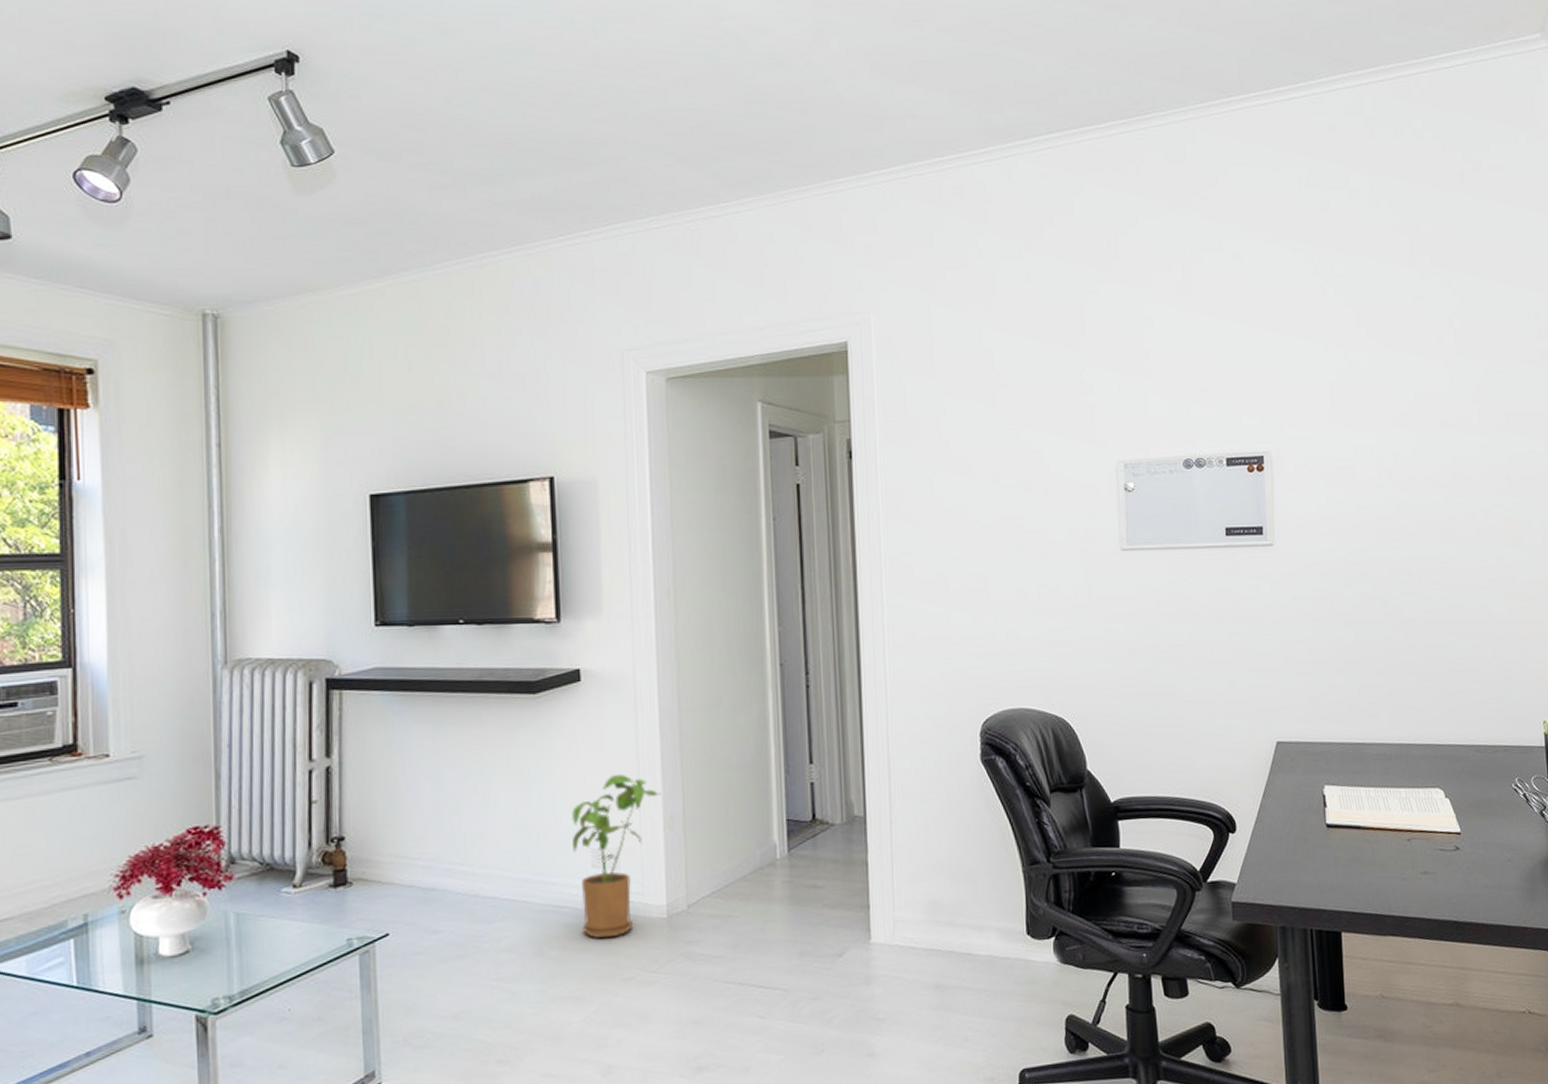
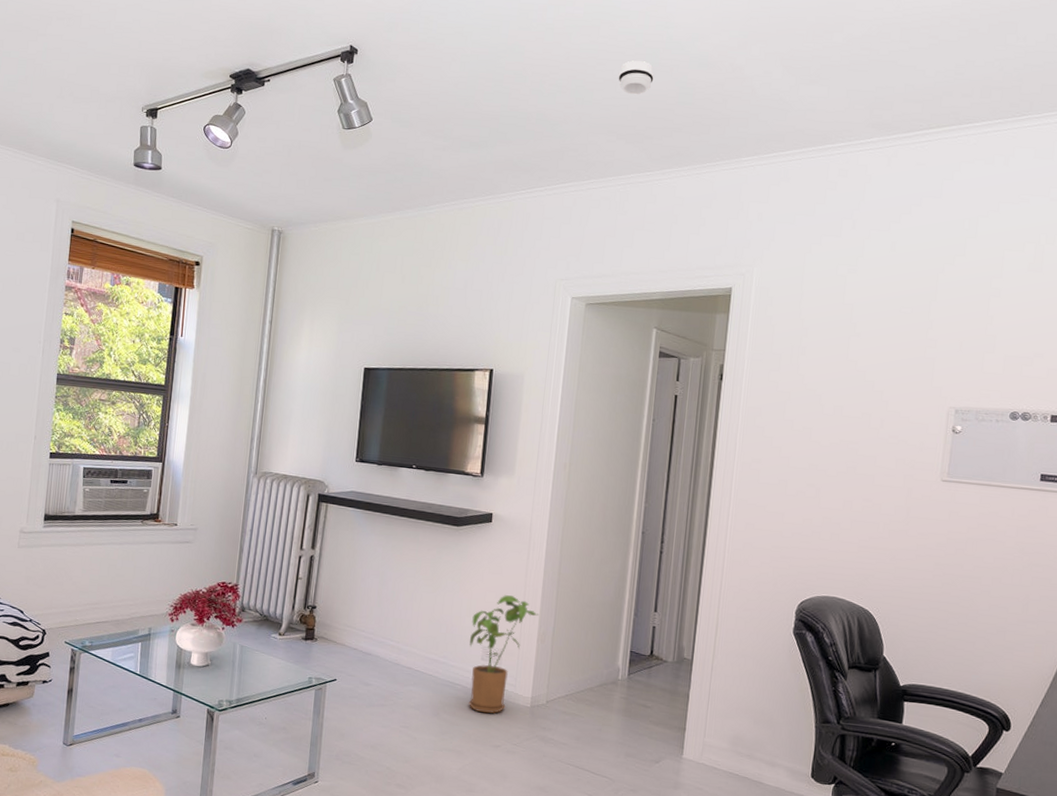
smoke detector: none [667,61,713,106] -> present [618,60,654,95]

